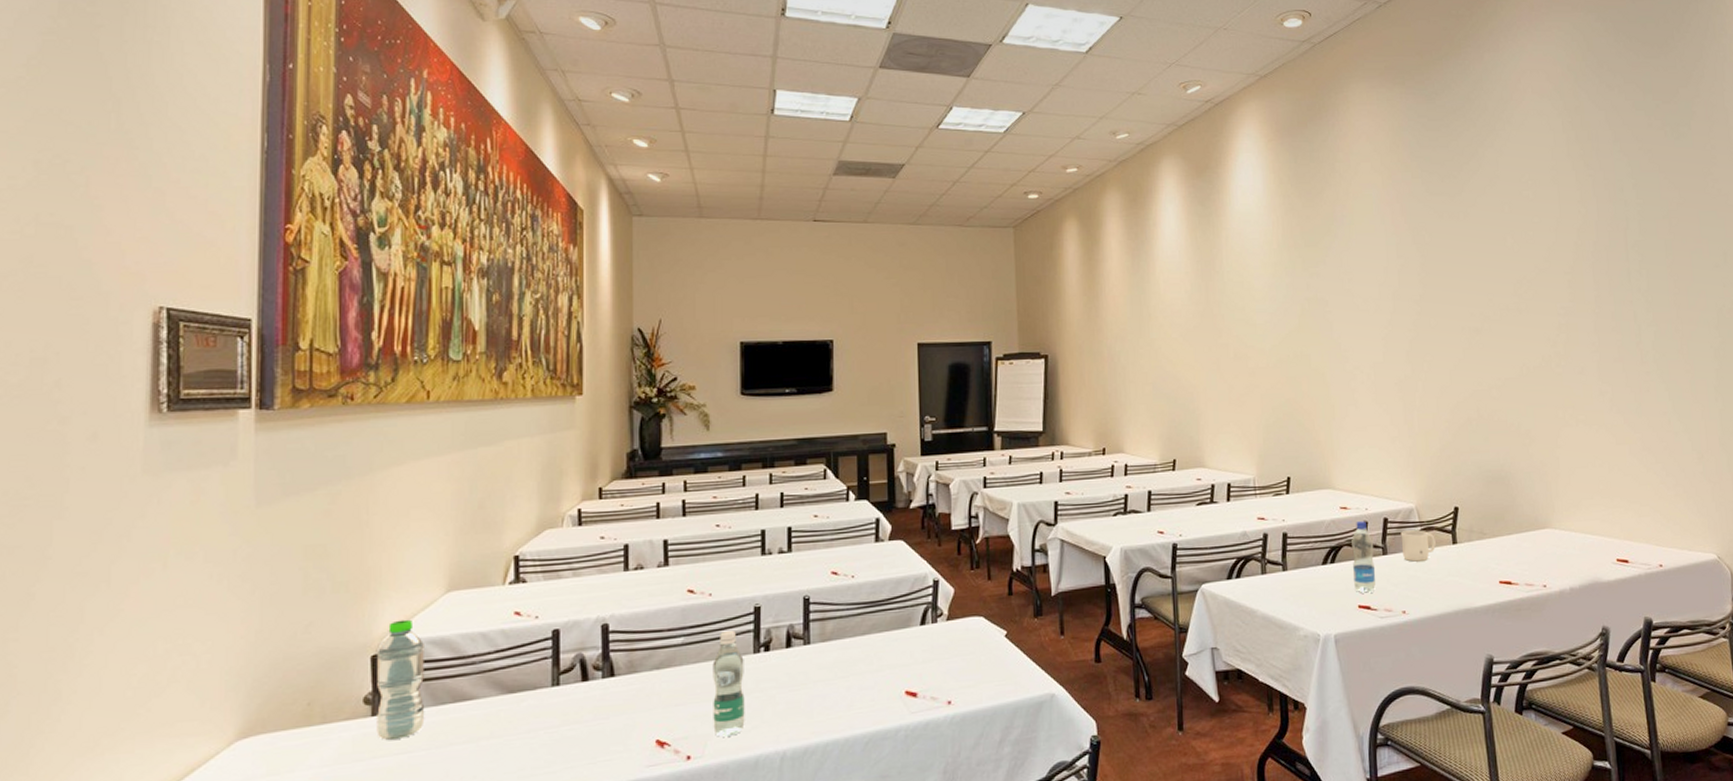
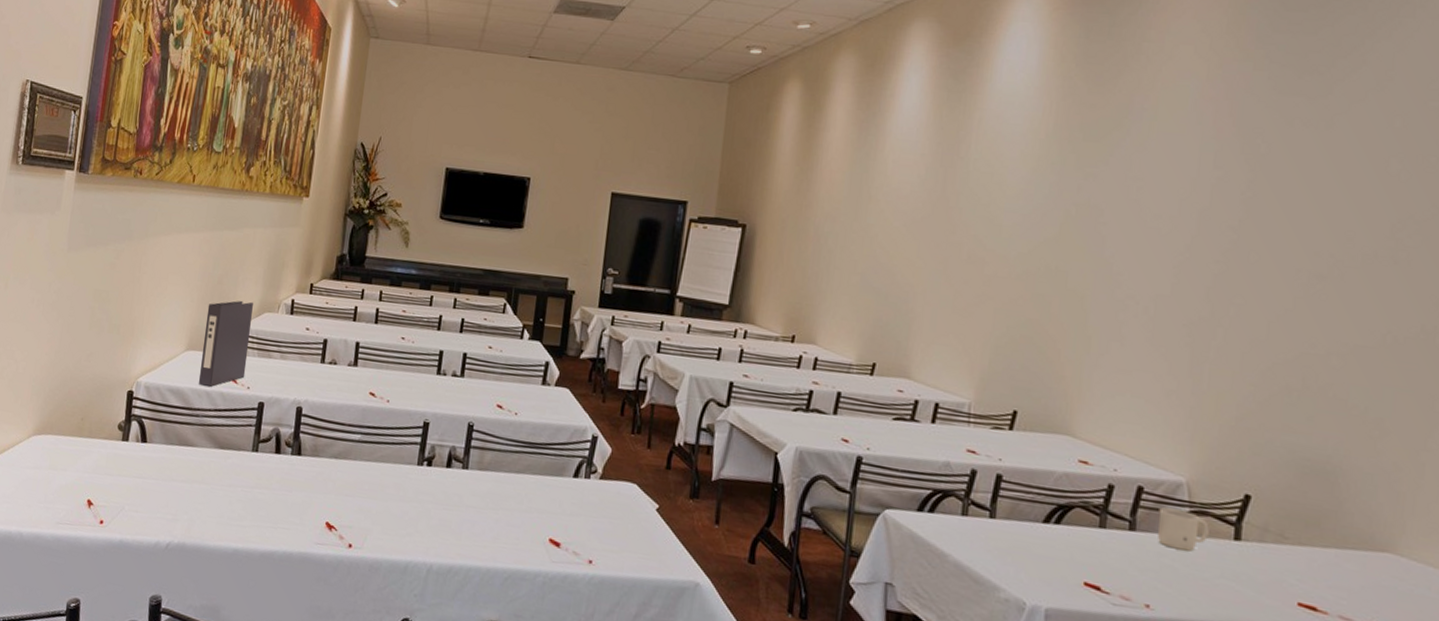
water bottle: present [376,619,425,740] -> none [123,366,165,465]
binder: none [469,521,530,627] -> present [199,300,253,387]
bottle: present [712,630,745,737] -> none [374,438,409,537]
bottle: present [1352,521,1376,593] -> none [1082,482,1119,572]

